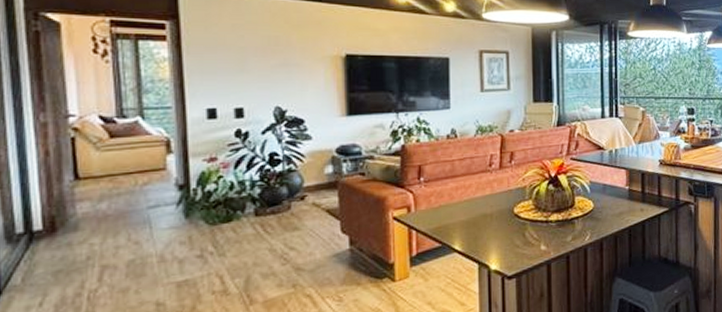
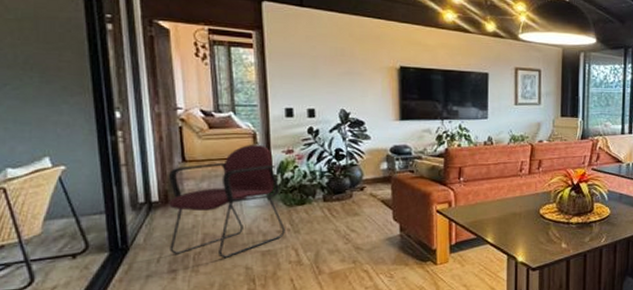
armchair: none [56,153,207,295] -> present [169,144,285,258]

